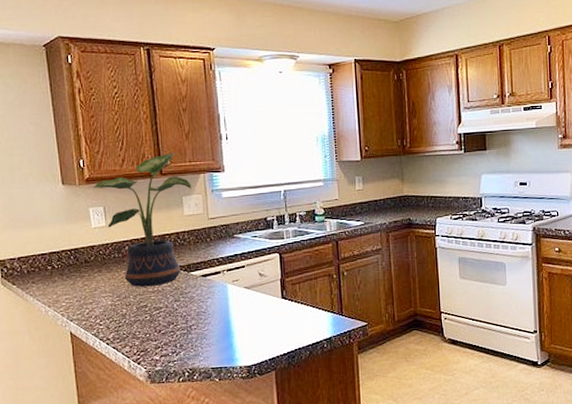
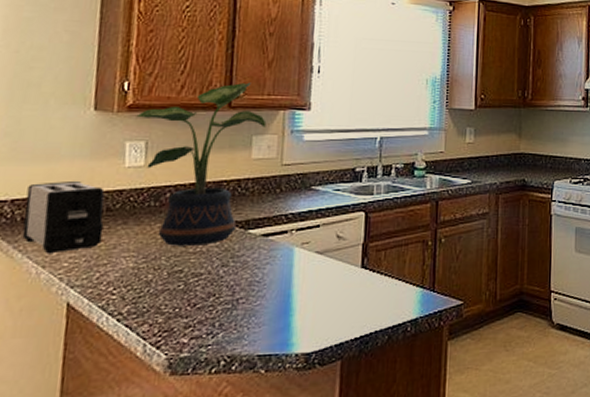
toaster: none [27,240,86,296] -> present [22,180,105,253]

